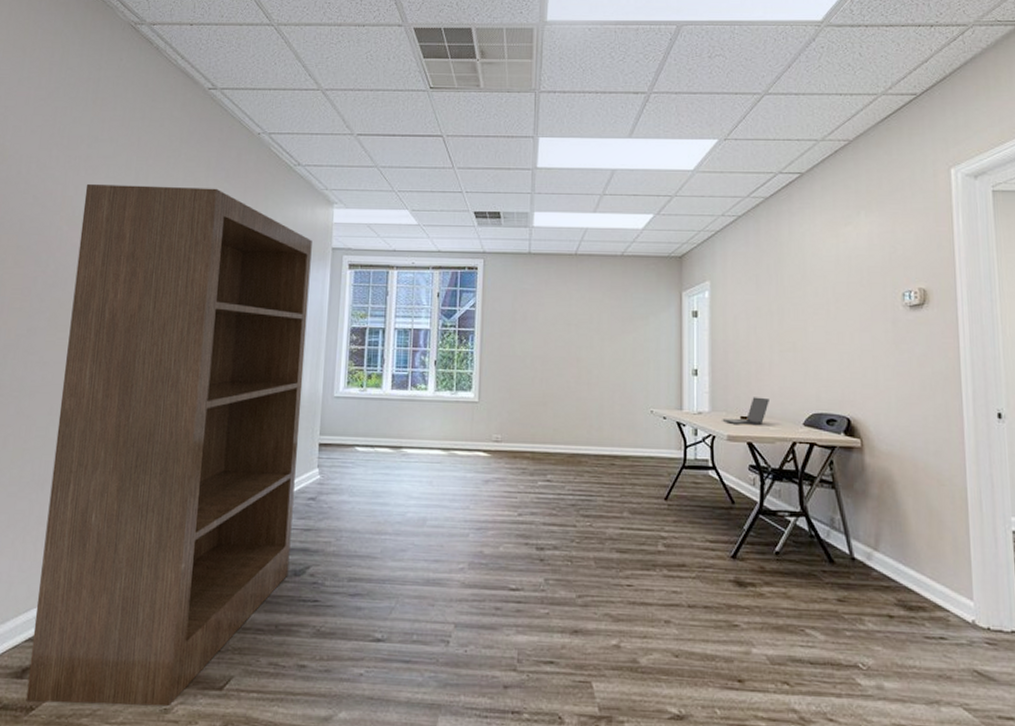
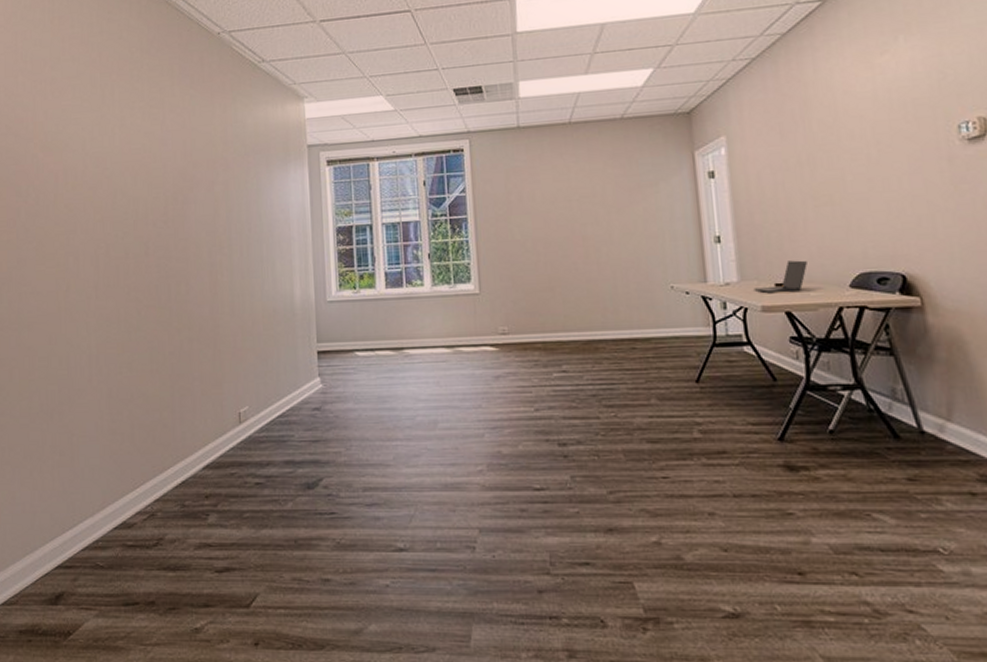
bookshelf: present [26,183,312,707] -> none [54,96,302,627]

